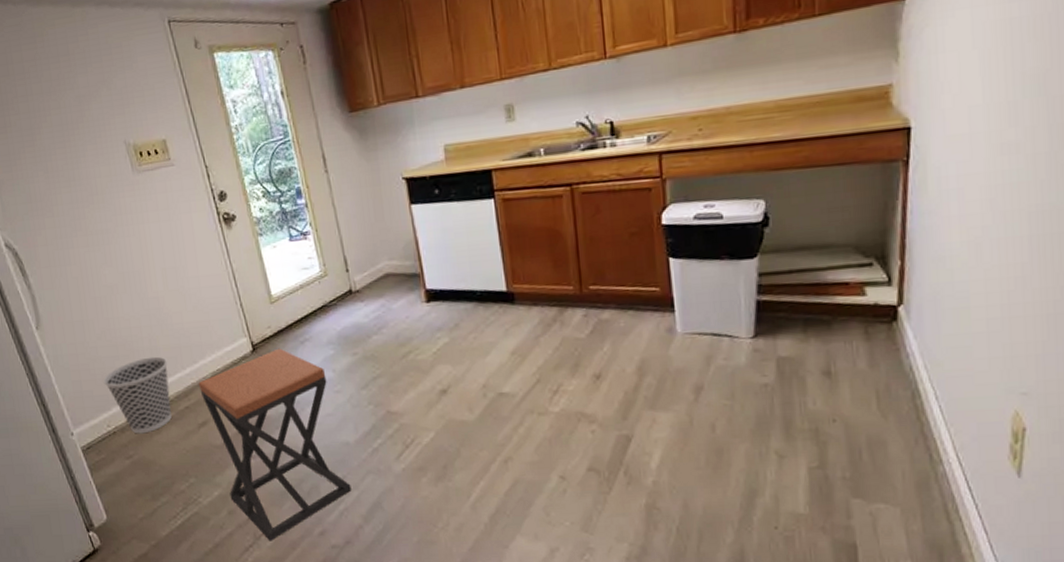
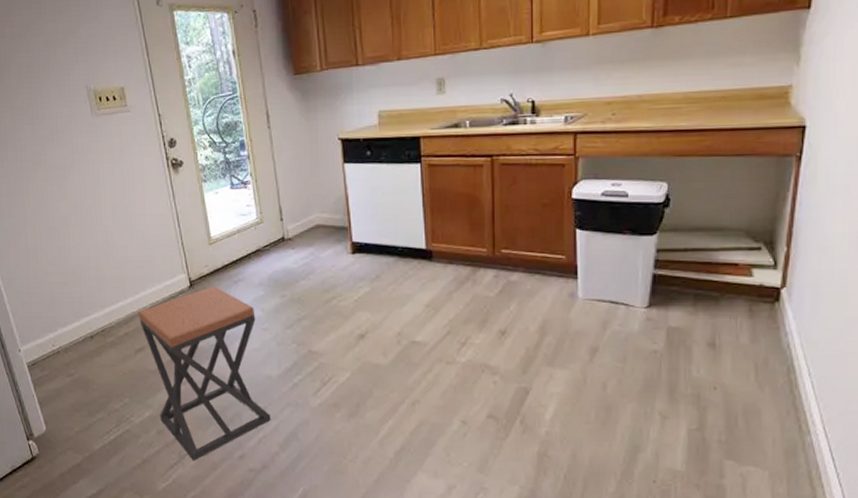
wastebasket: present [103,356,172,434] -> none [51,285,112,355]

